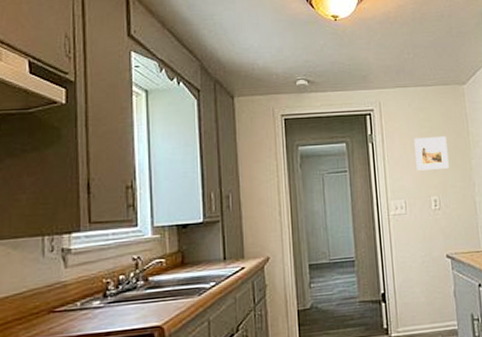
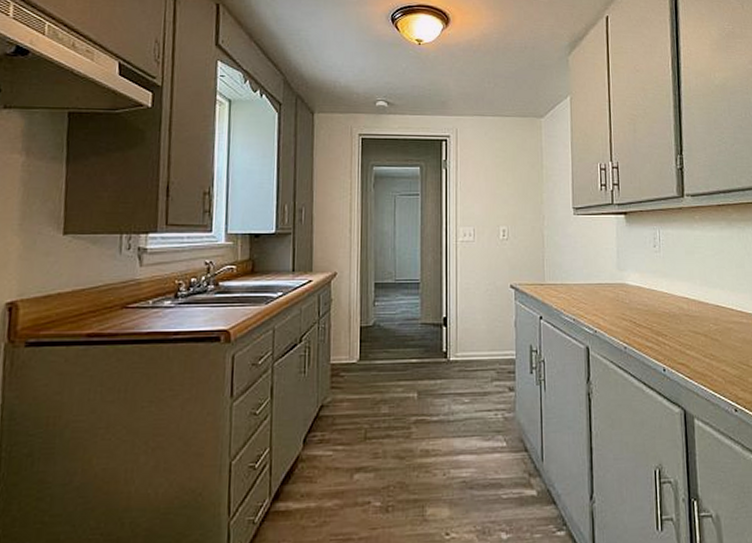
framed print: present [414,136,449,171] -> none [488,167,520,200]

